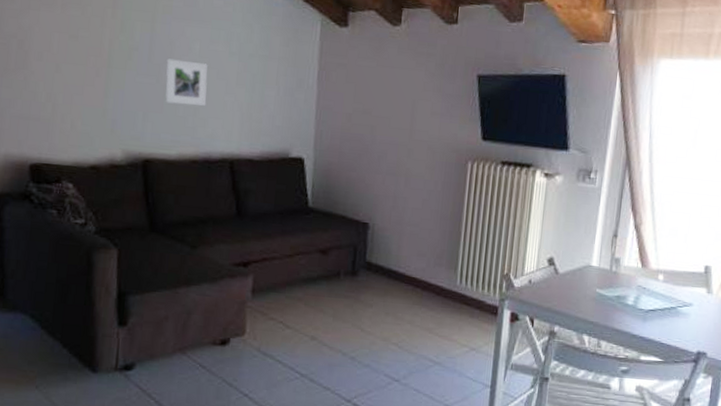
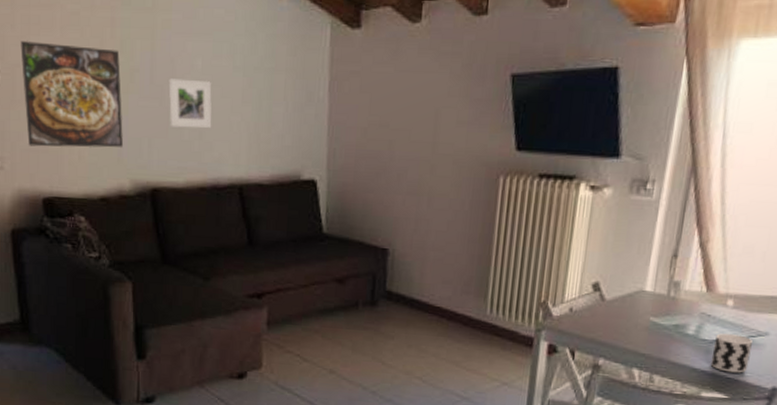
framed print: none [18,13,120,120] -> present [20,40,123,149]
cup: none [647,304,680,339] -> present [710,333,752,373]

